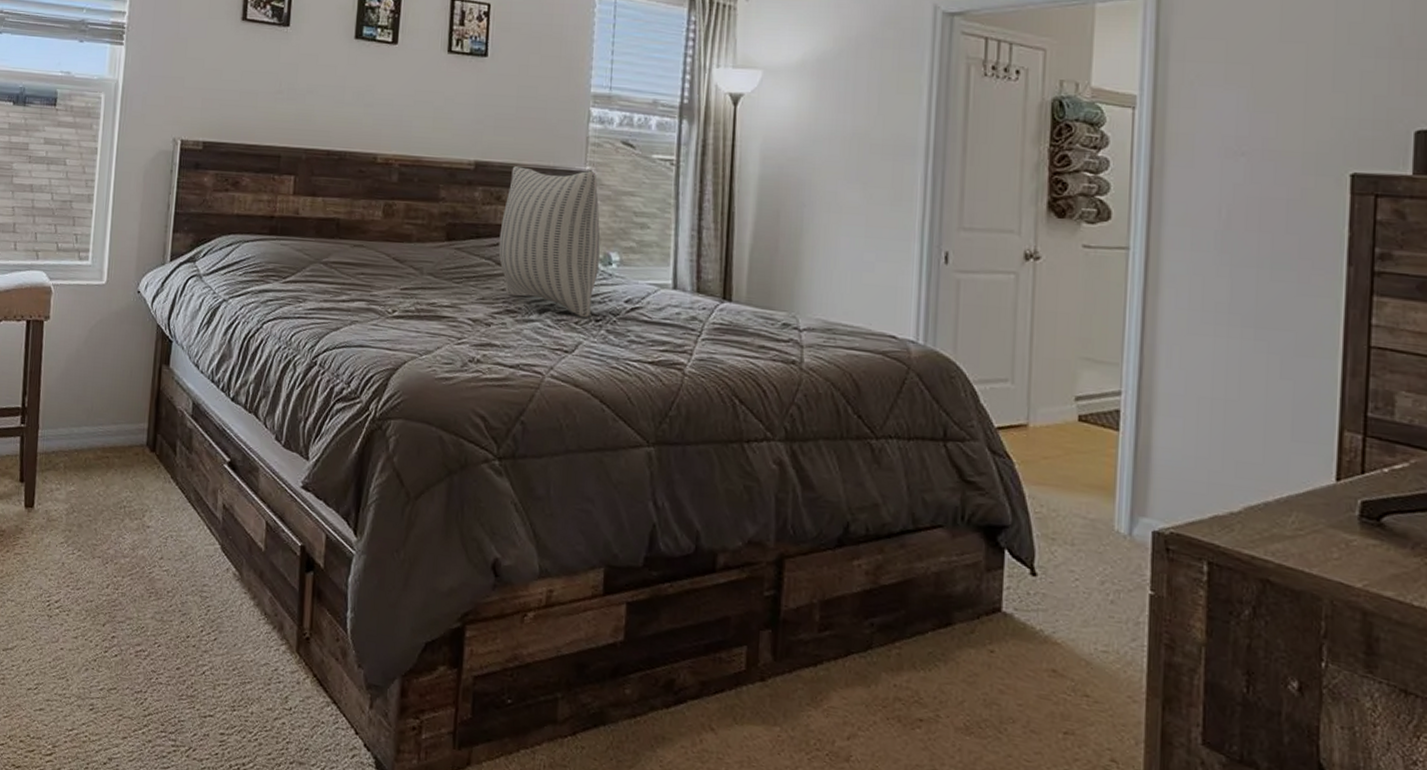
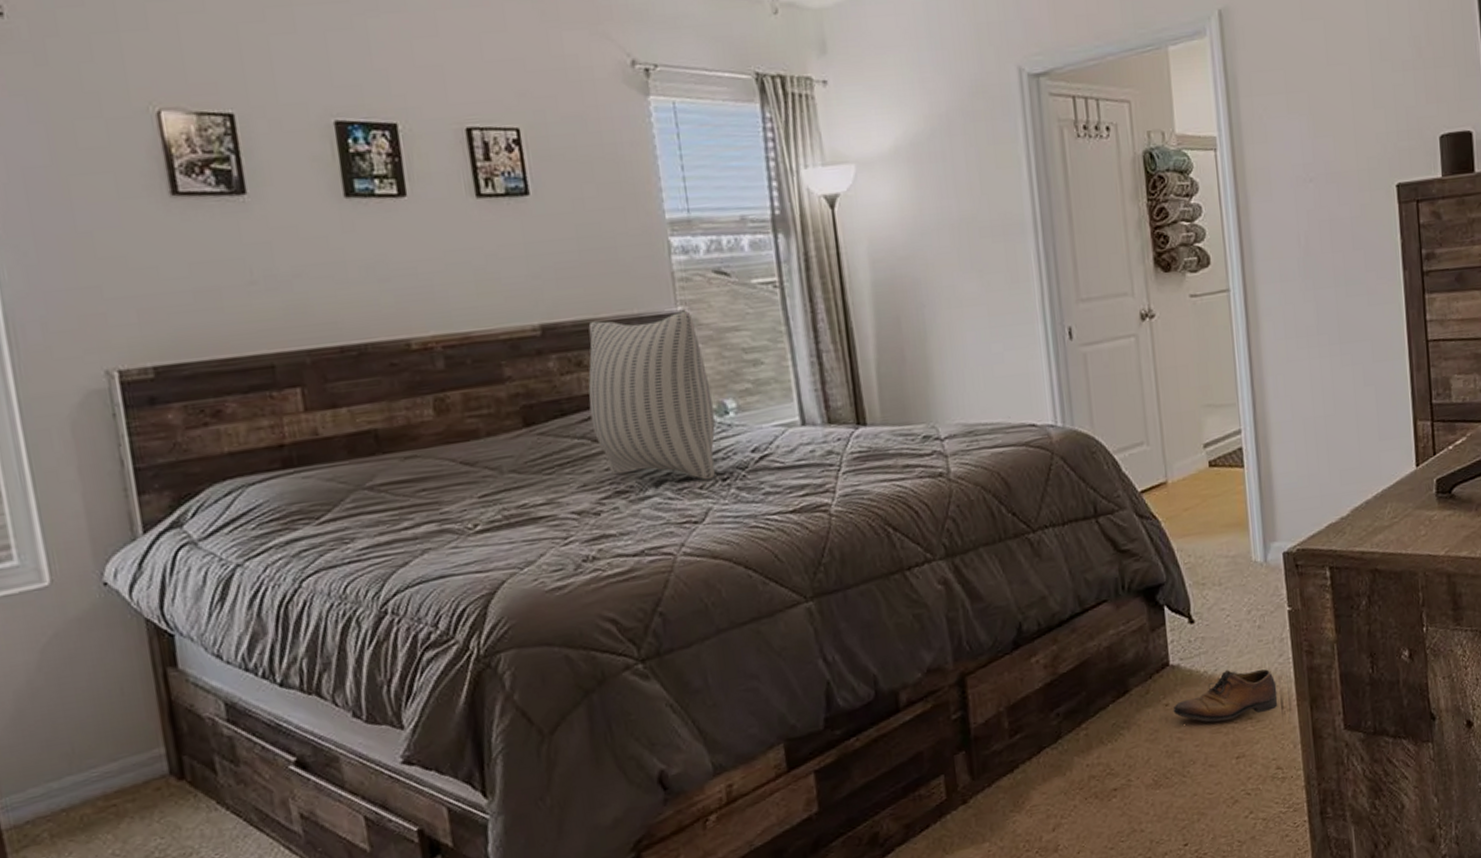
shoe: none [998,635,1124,695] -> present [1173,669,1278,723]

